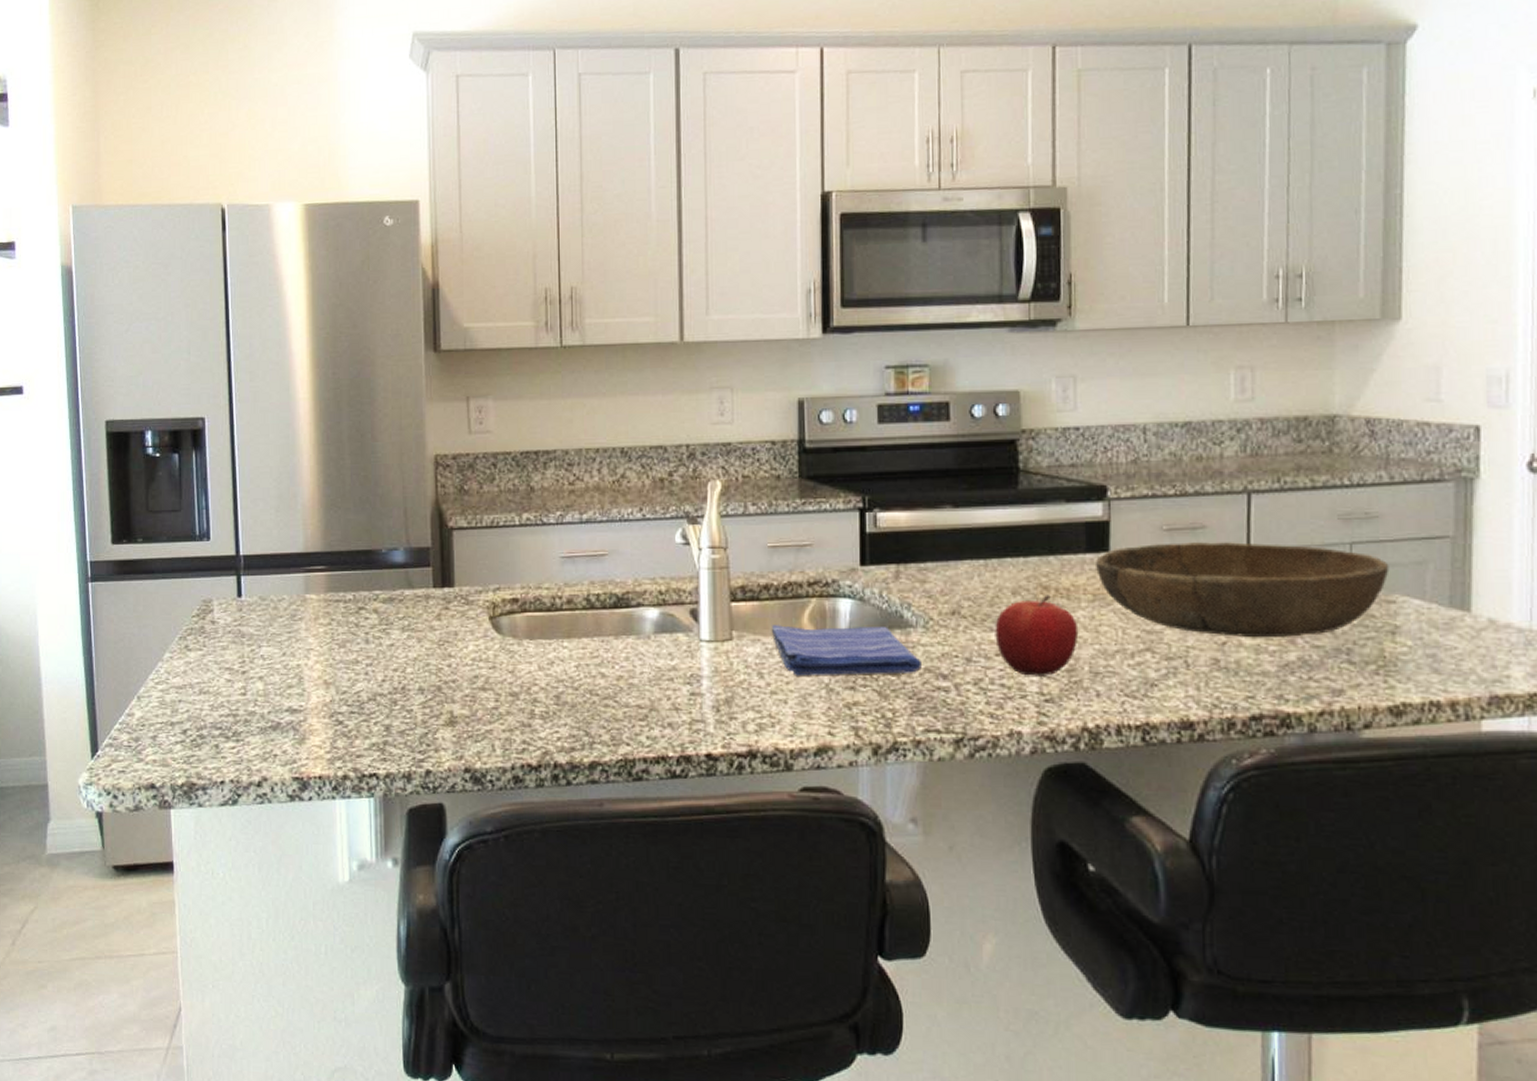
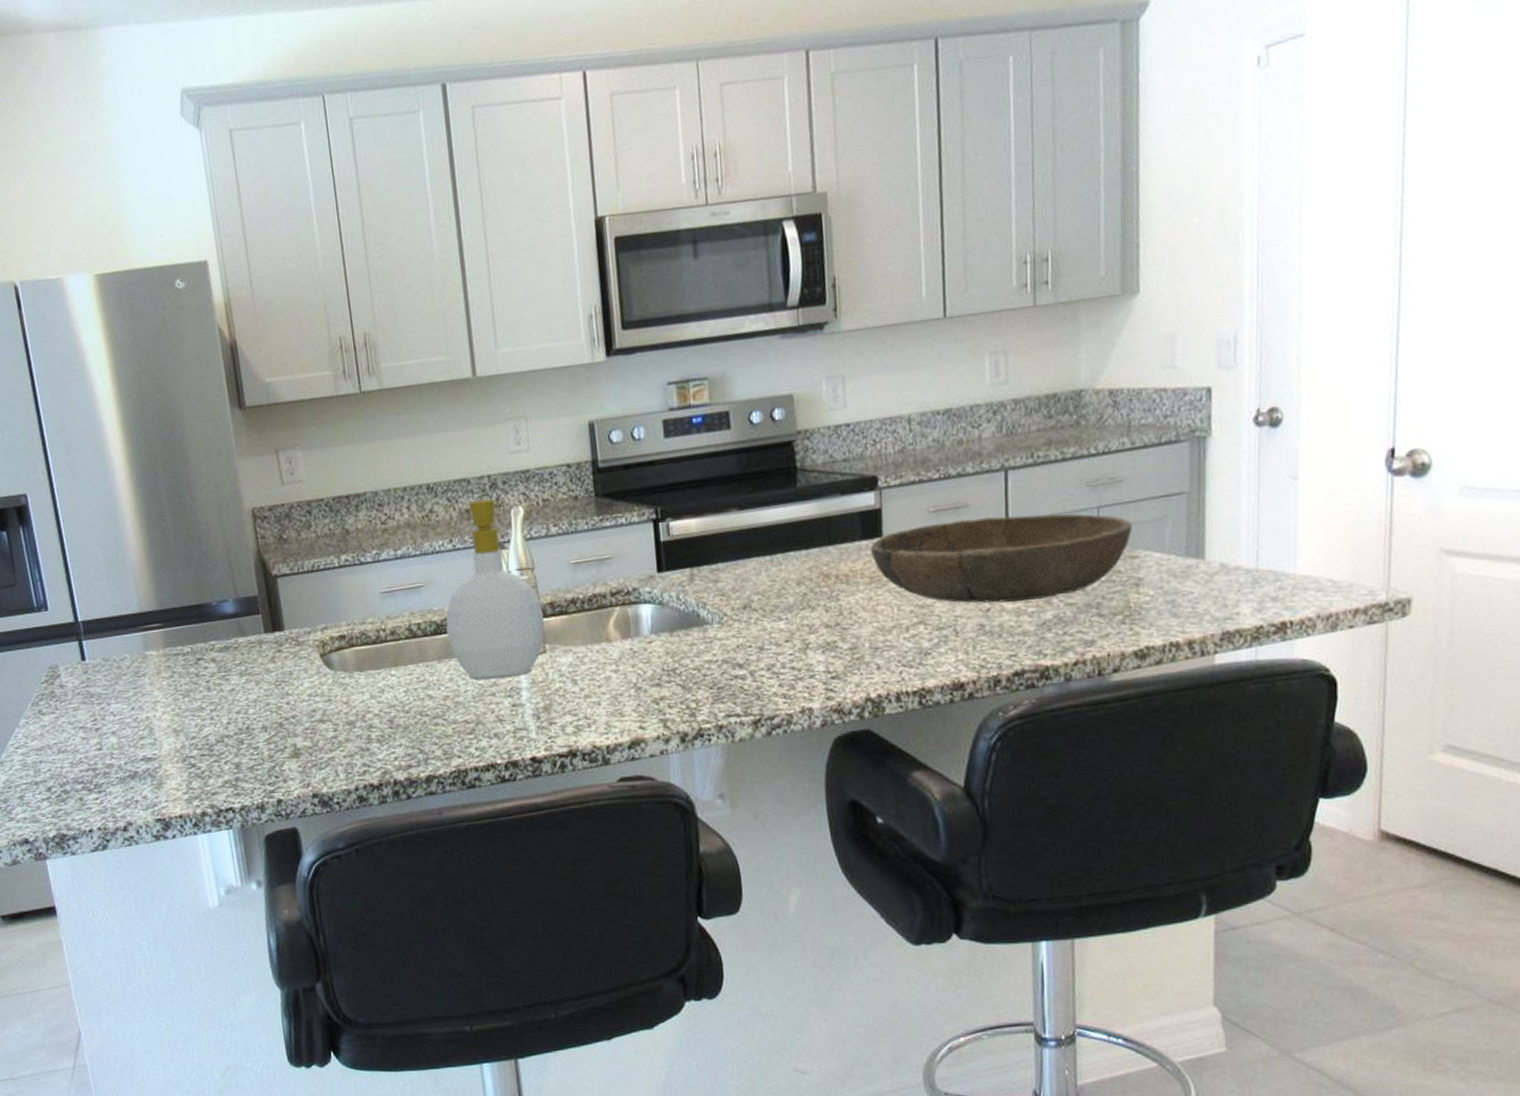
soap bottle: none [627,469,734,663] -> present [445,498,545,680]
dish towel: present [771,625,921,676] -> none [580,625,719,679]
fruit: present [995,595,1079,676] -> none [783,582,859,658]

